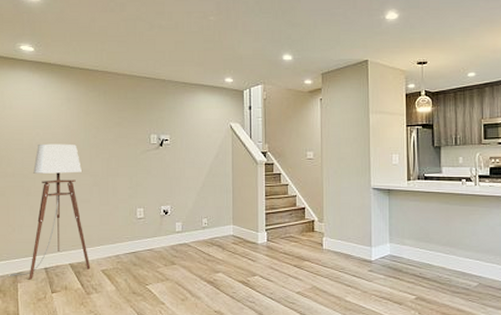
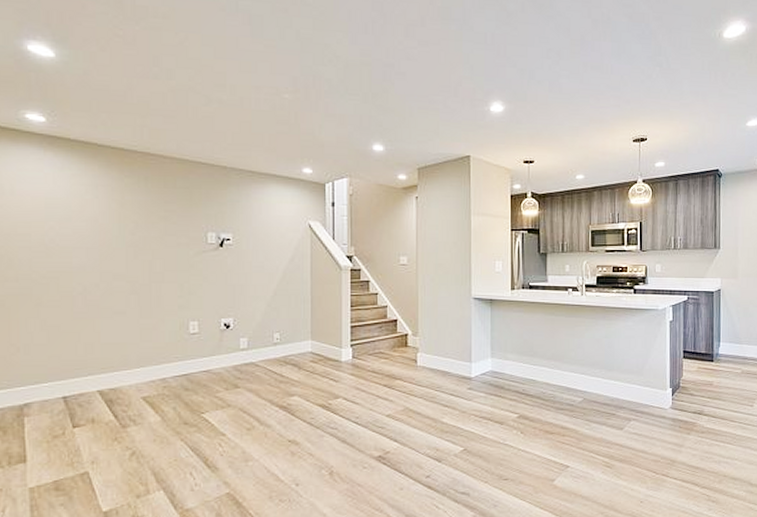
floor lamp: present [9,143,91,280] -> none [11,240,127,412]

